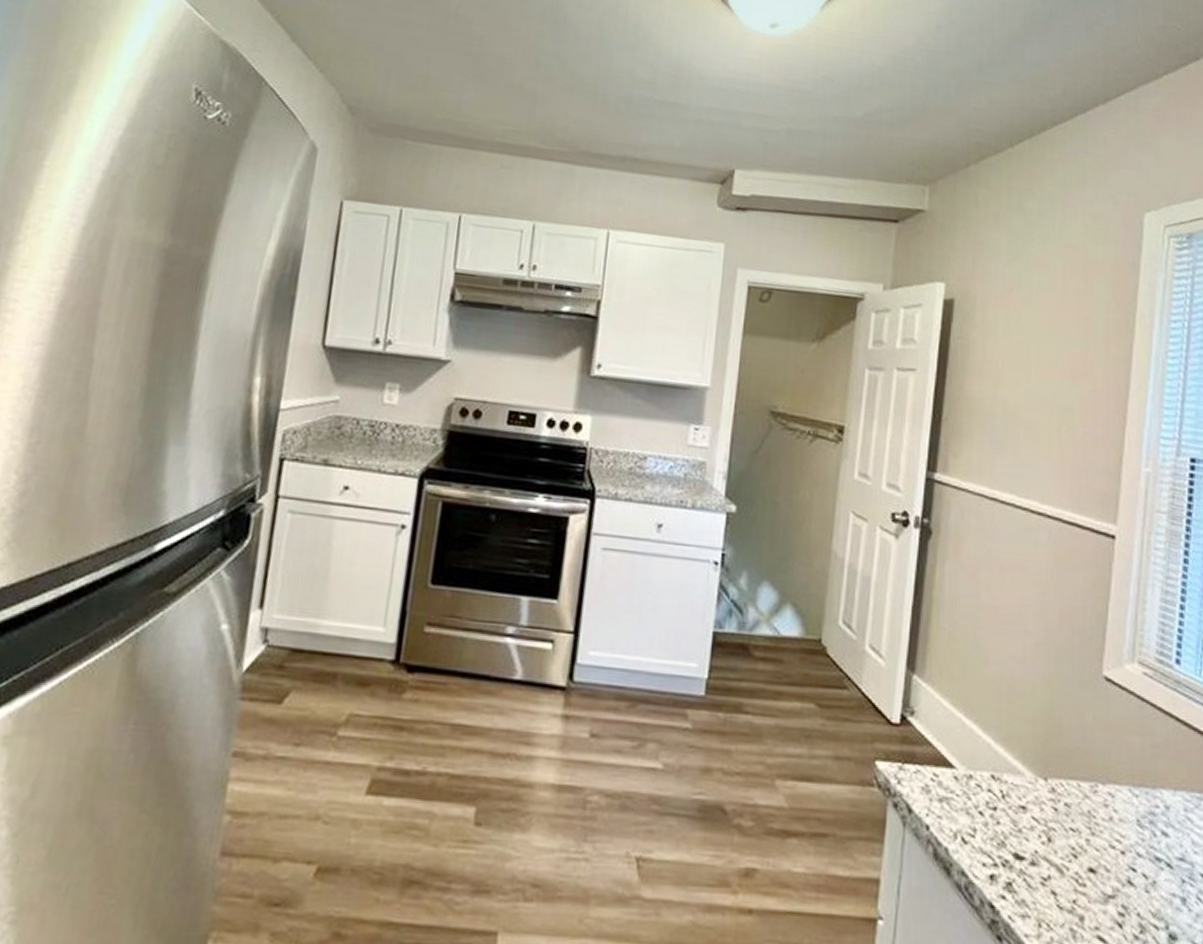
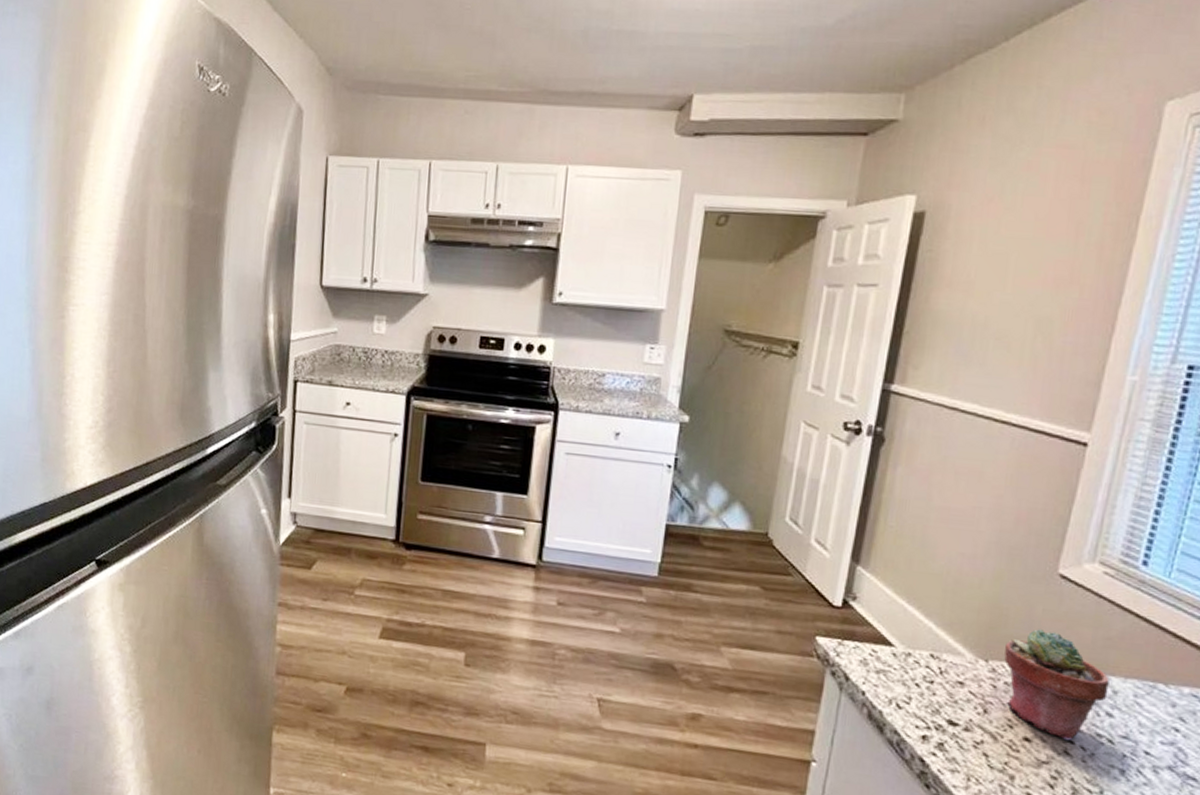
potted succulent: none [1062,739,1161,869] -> present [1004,629,1110,741]

